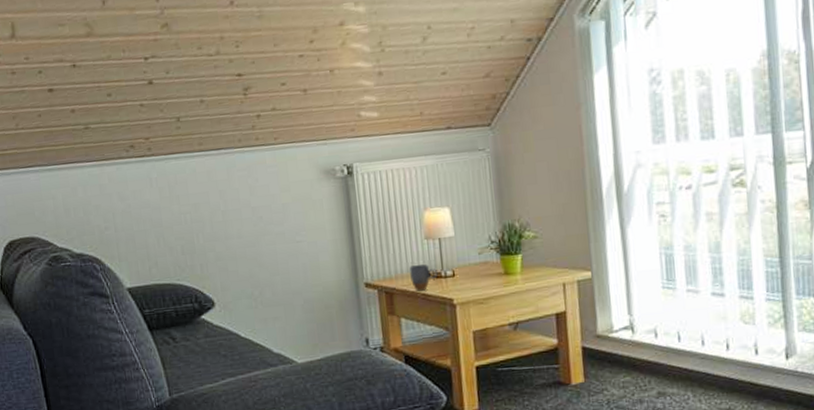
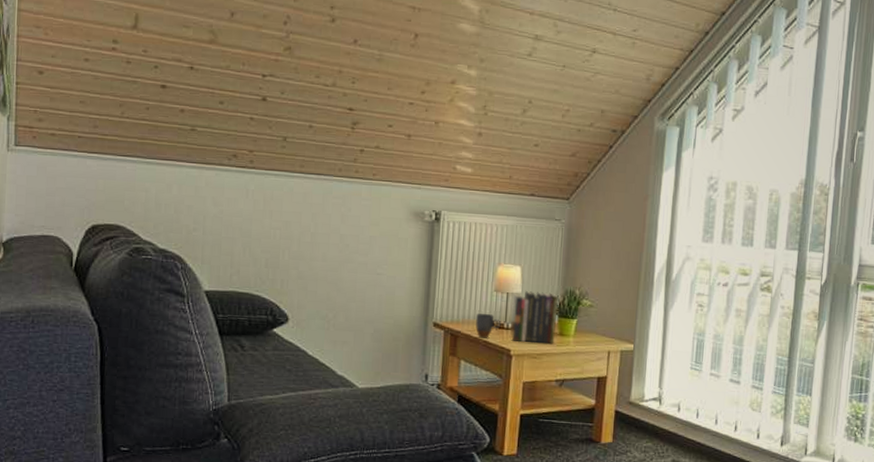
books: none [445,230,500,289] -> present [510,291,557,345]

